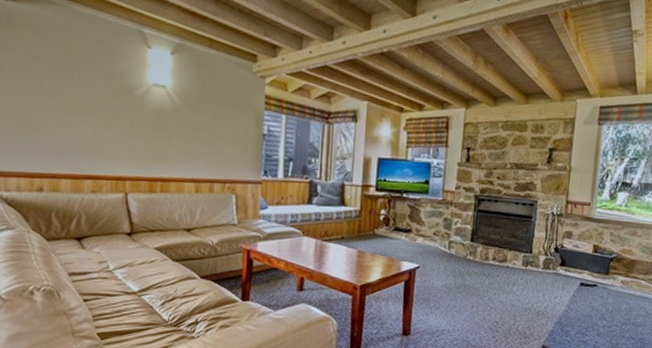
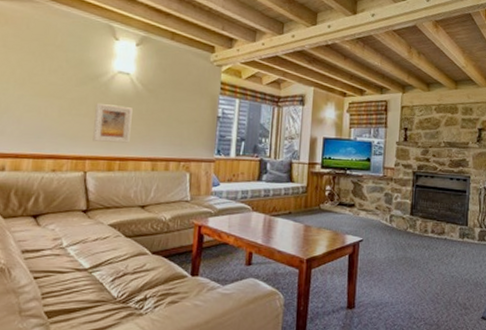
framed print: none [131,118,171,163] -> present [93,102,133,143]

